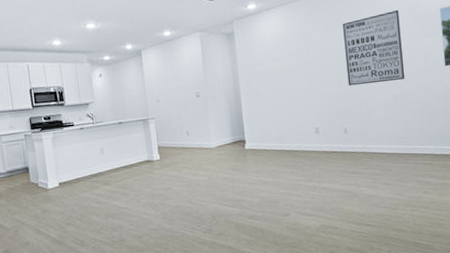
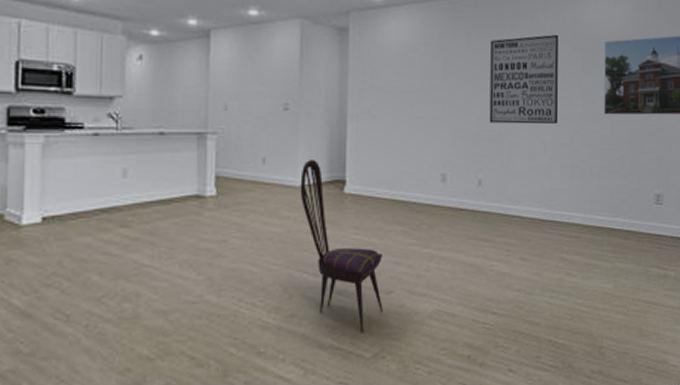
dining chair: none [213,128,283,244] -> present [300,160,383,334]

